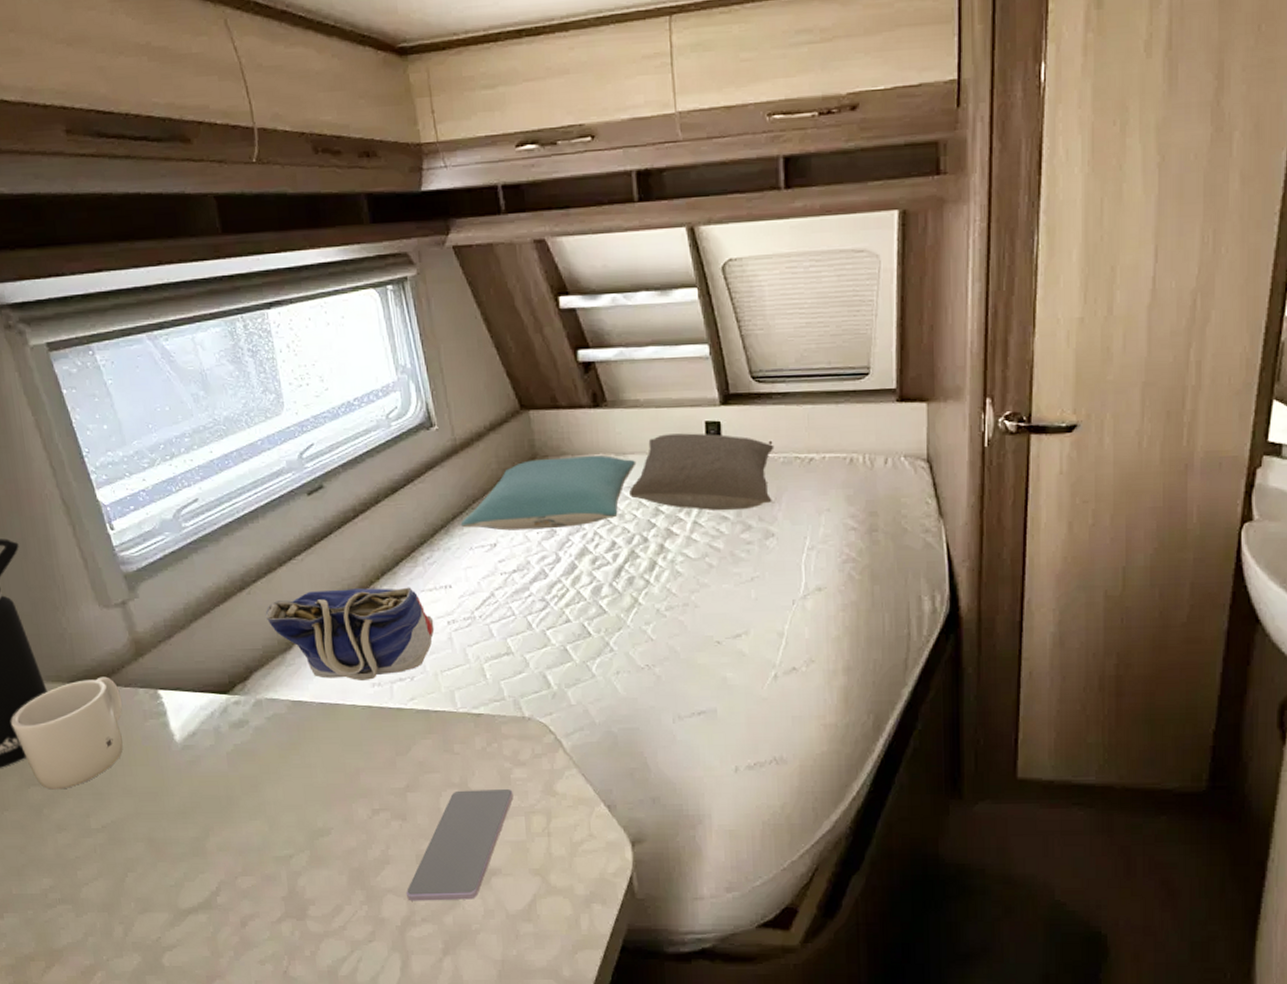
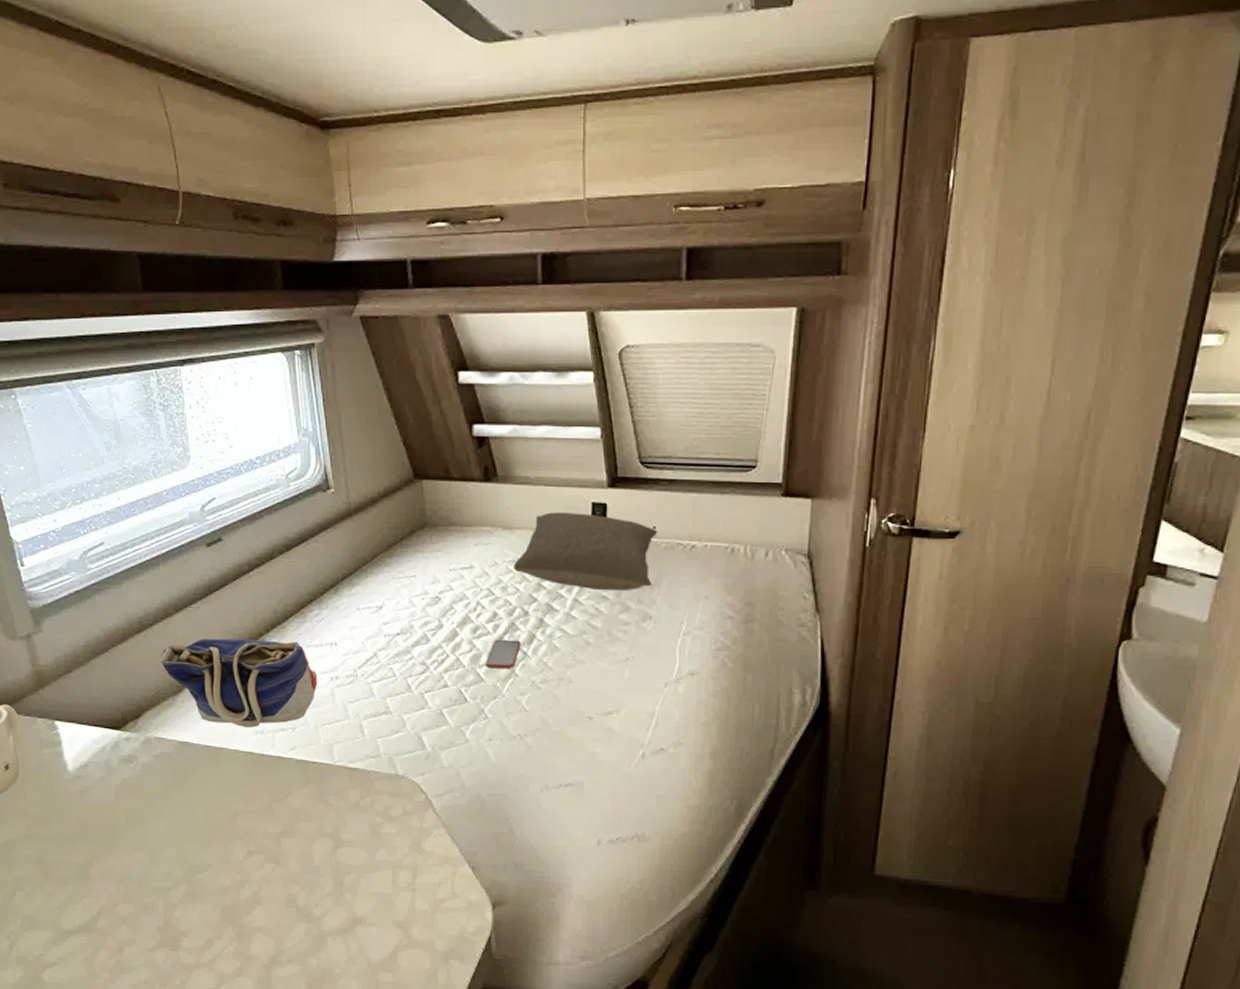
smartphone: present [405,789,514,901] -> none [274,840,382,945]
pillow: present [460,455,637,531] -> none [349,527,522,596]
smartphone: none [607,568,643,598] -> present [486,639,521,668]

